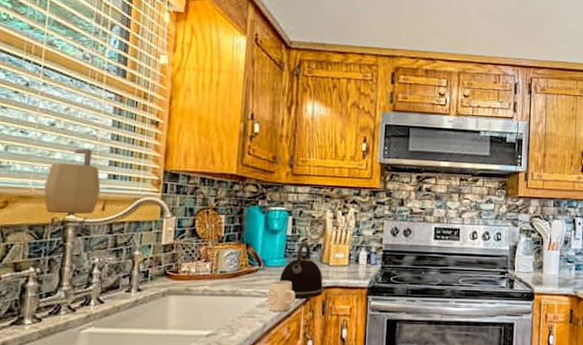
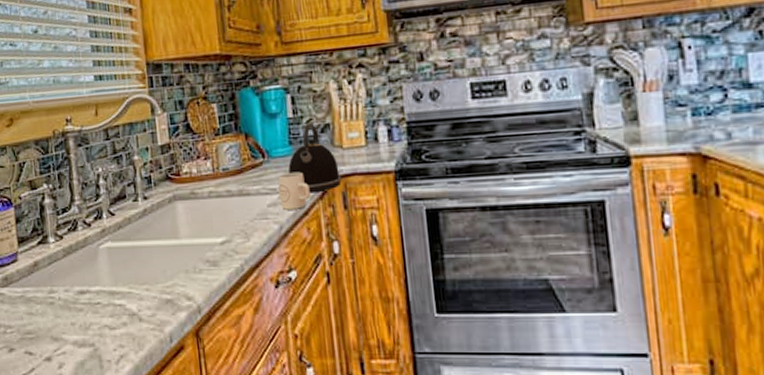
soap dispenser: present [43,148,101,214] -> none [40,51,91,126]

